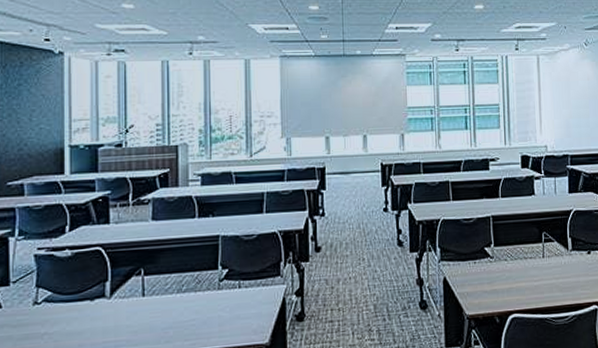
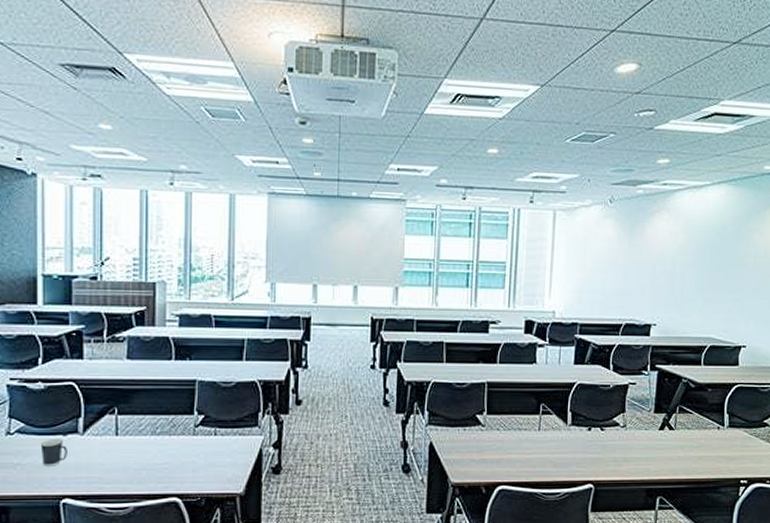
mug: none [67,304,95,334] -> present [40,438,67,466]

